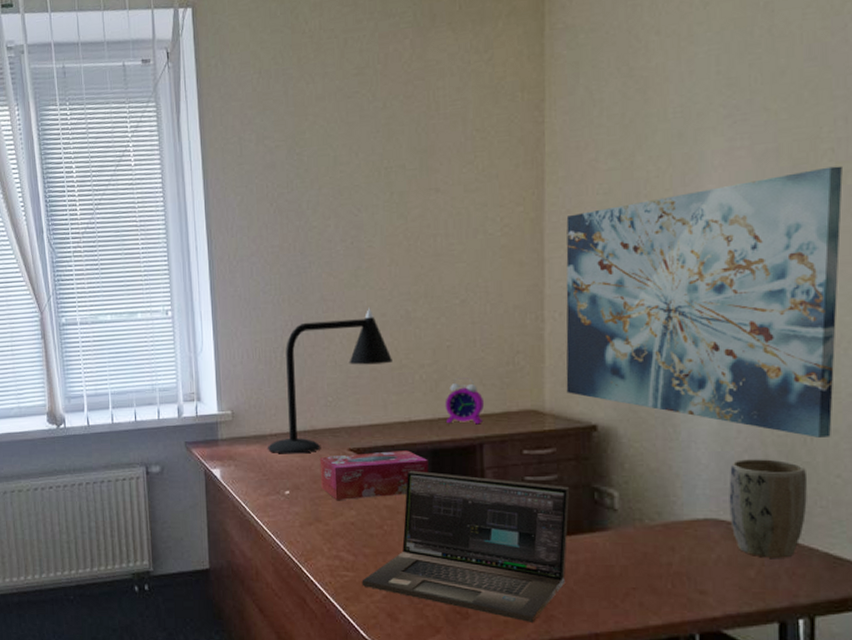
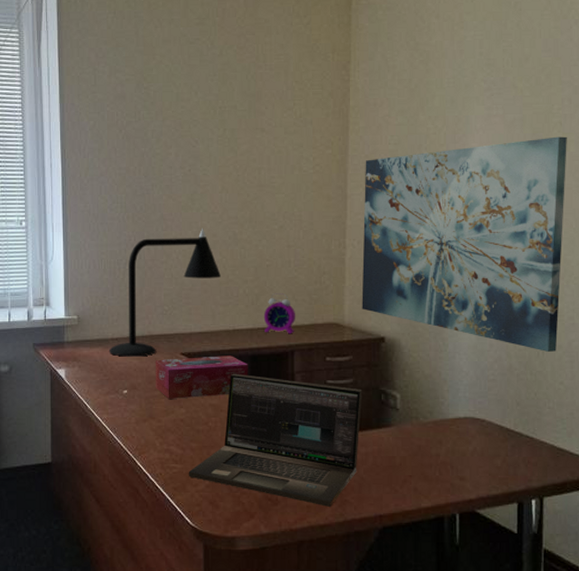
plant pot: present [729,459,807,558] -> none [483,368,539,450]

